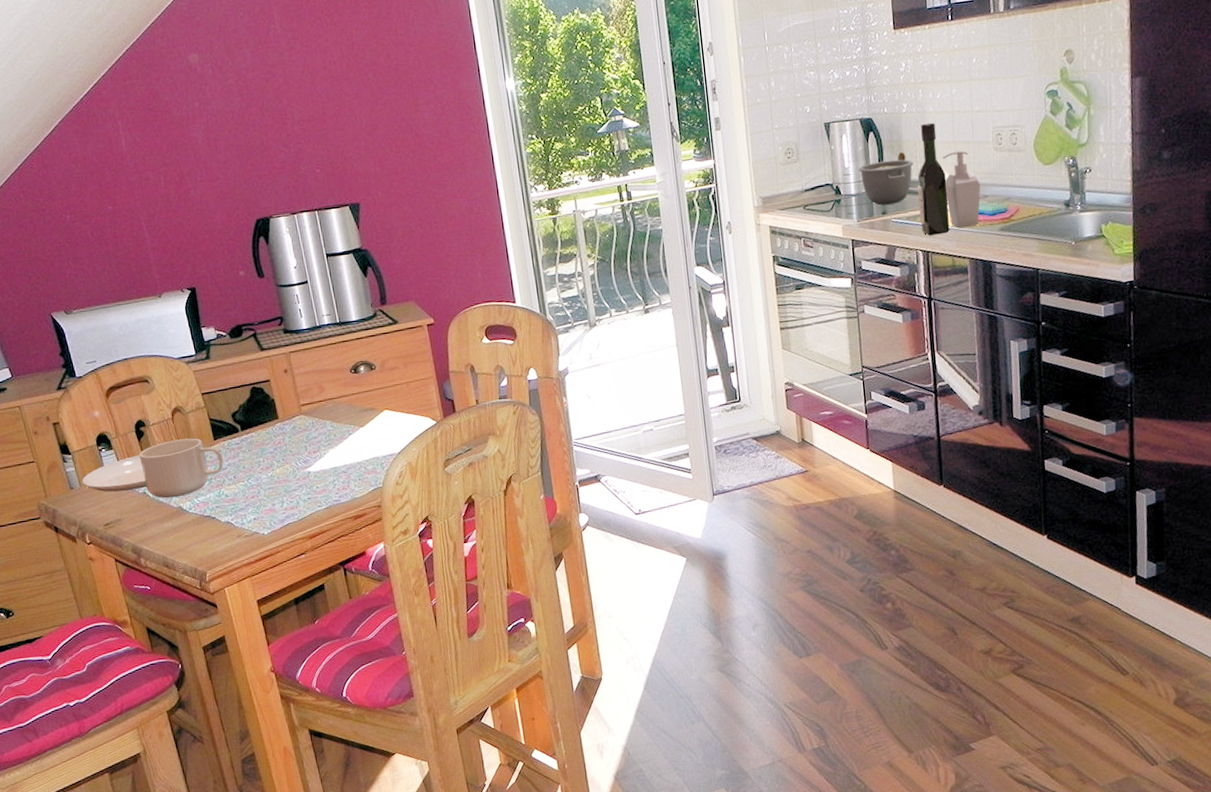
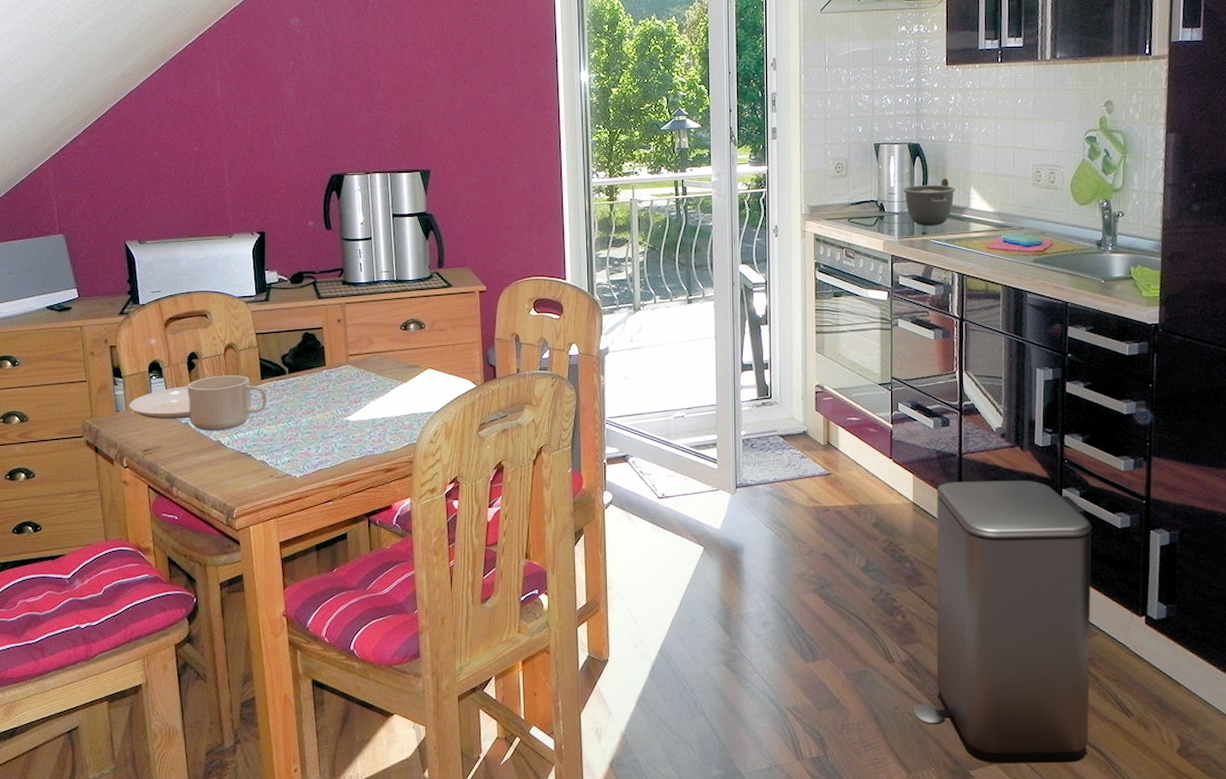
pedal bin: none [909,455,1086,735] -> present [912,480,1092,764]
bottle: present [917,122,950,236] -> none [957,154,986,259]
soap bottle: present [942,150,981,229] -> none [983,183,1018,256]

